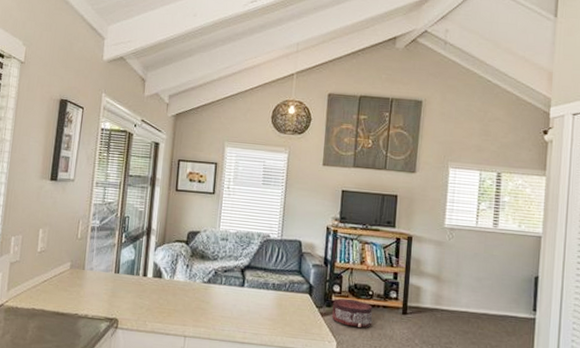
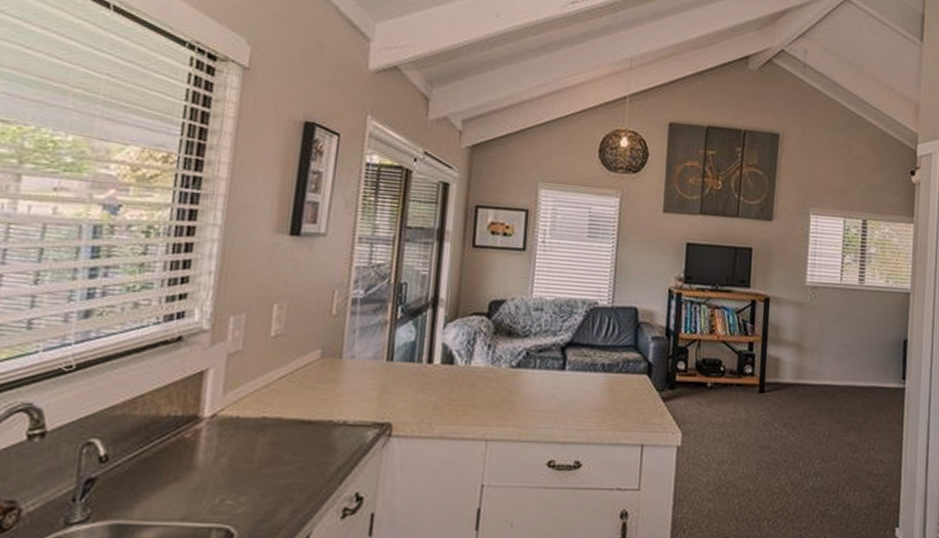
pouf: present [331,298,373,328] -> none [675,377,725,413]

